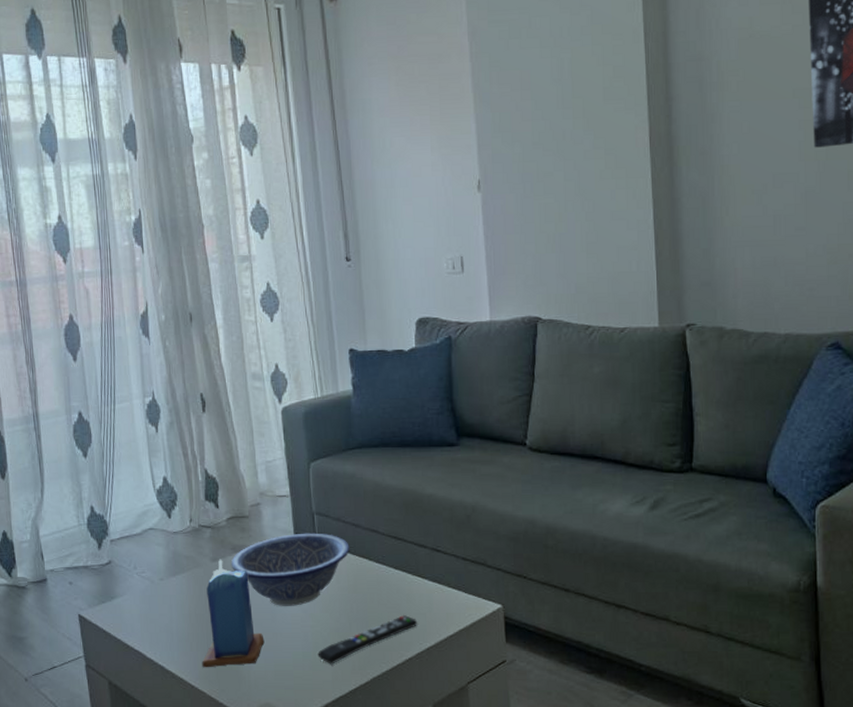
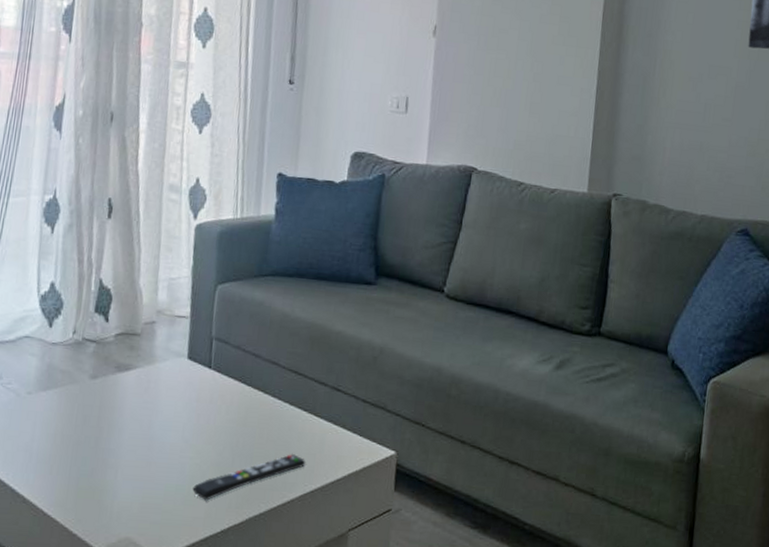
candle: present [202,559,265,668] -> none [59,377,136,495]
decorative bowl: present [231,533,350,606] -> none [112,358,246,435]

